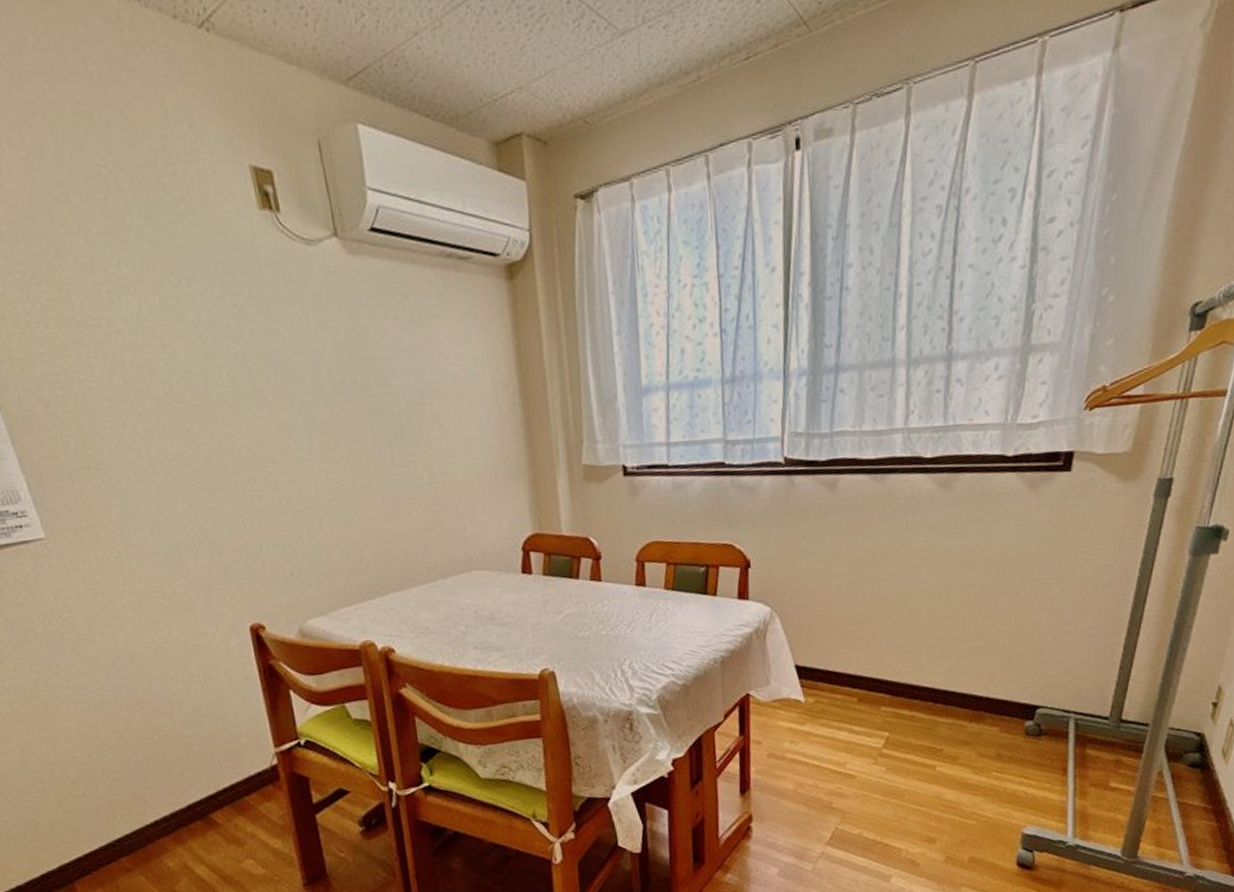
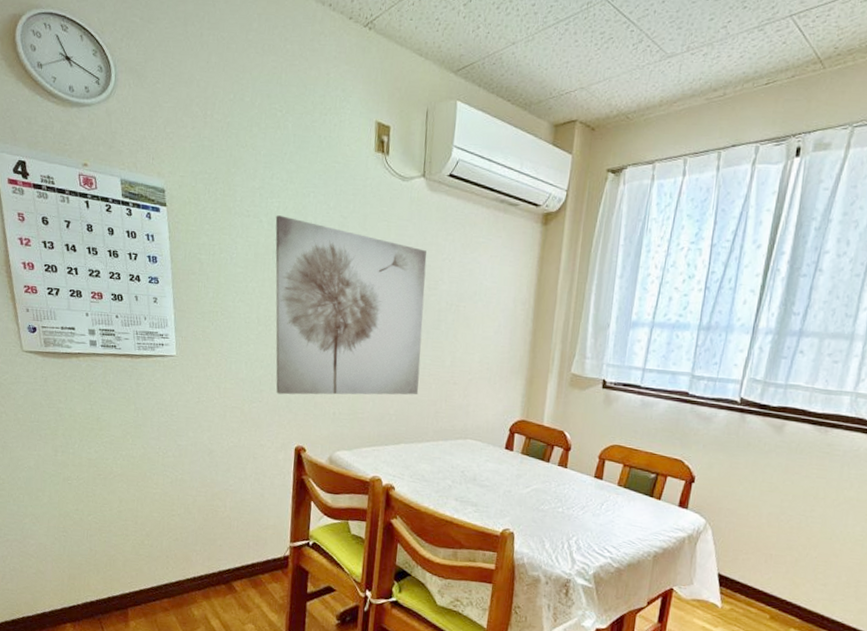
wall art: none [139,318,397,562] -> present [275,215,427,395]

